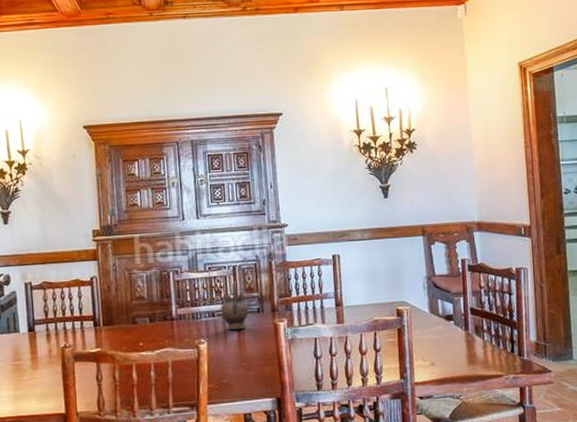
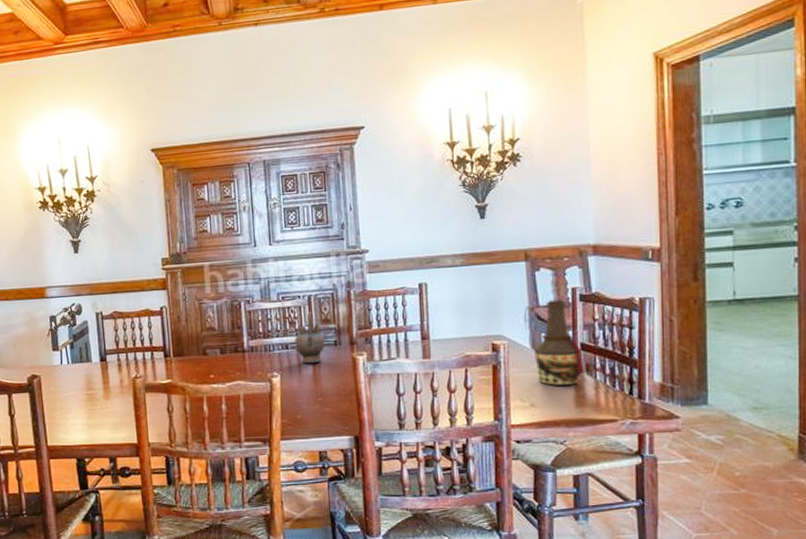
bottle: none [431,269,475,347] -> present [533,299,585,387]

